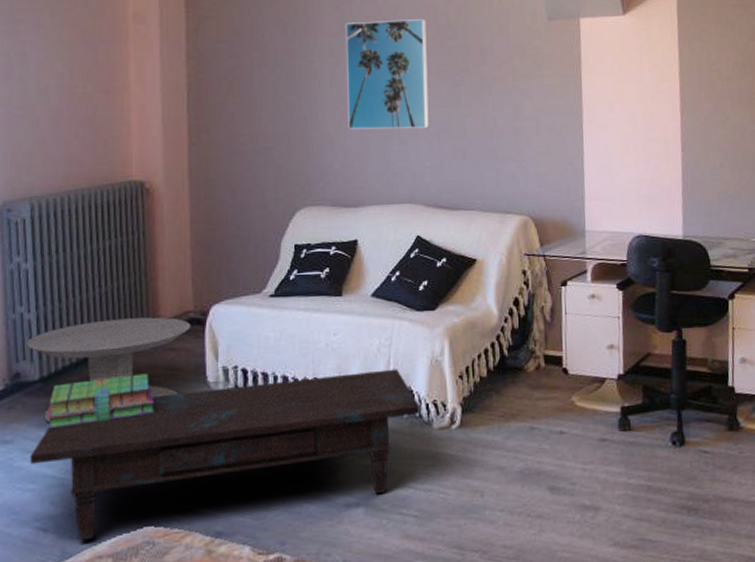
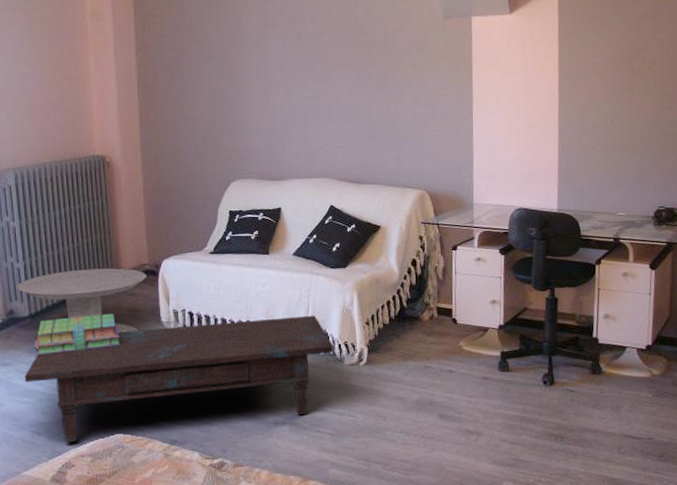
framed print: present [345,19,429,130] -> none [268,18,340,114]

